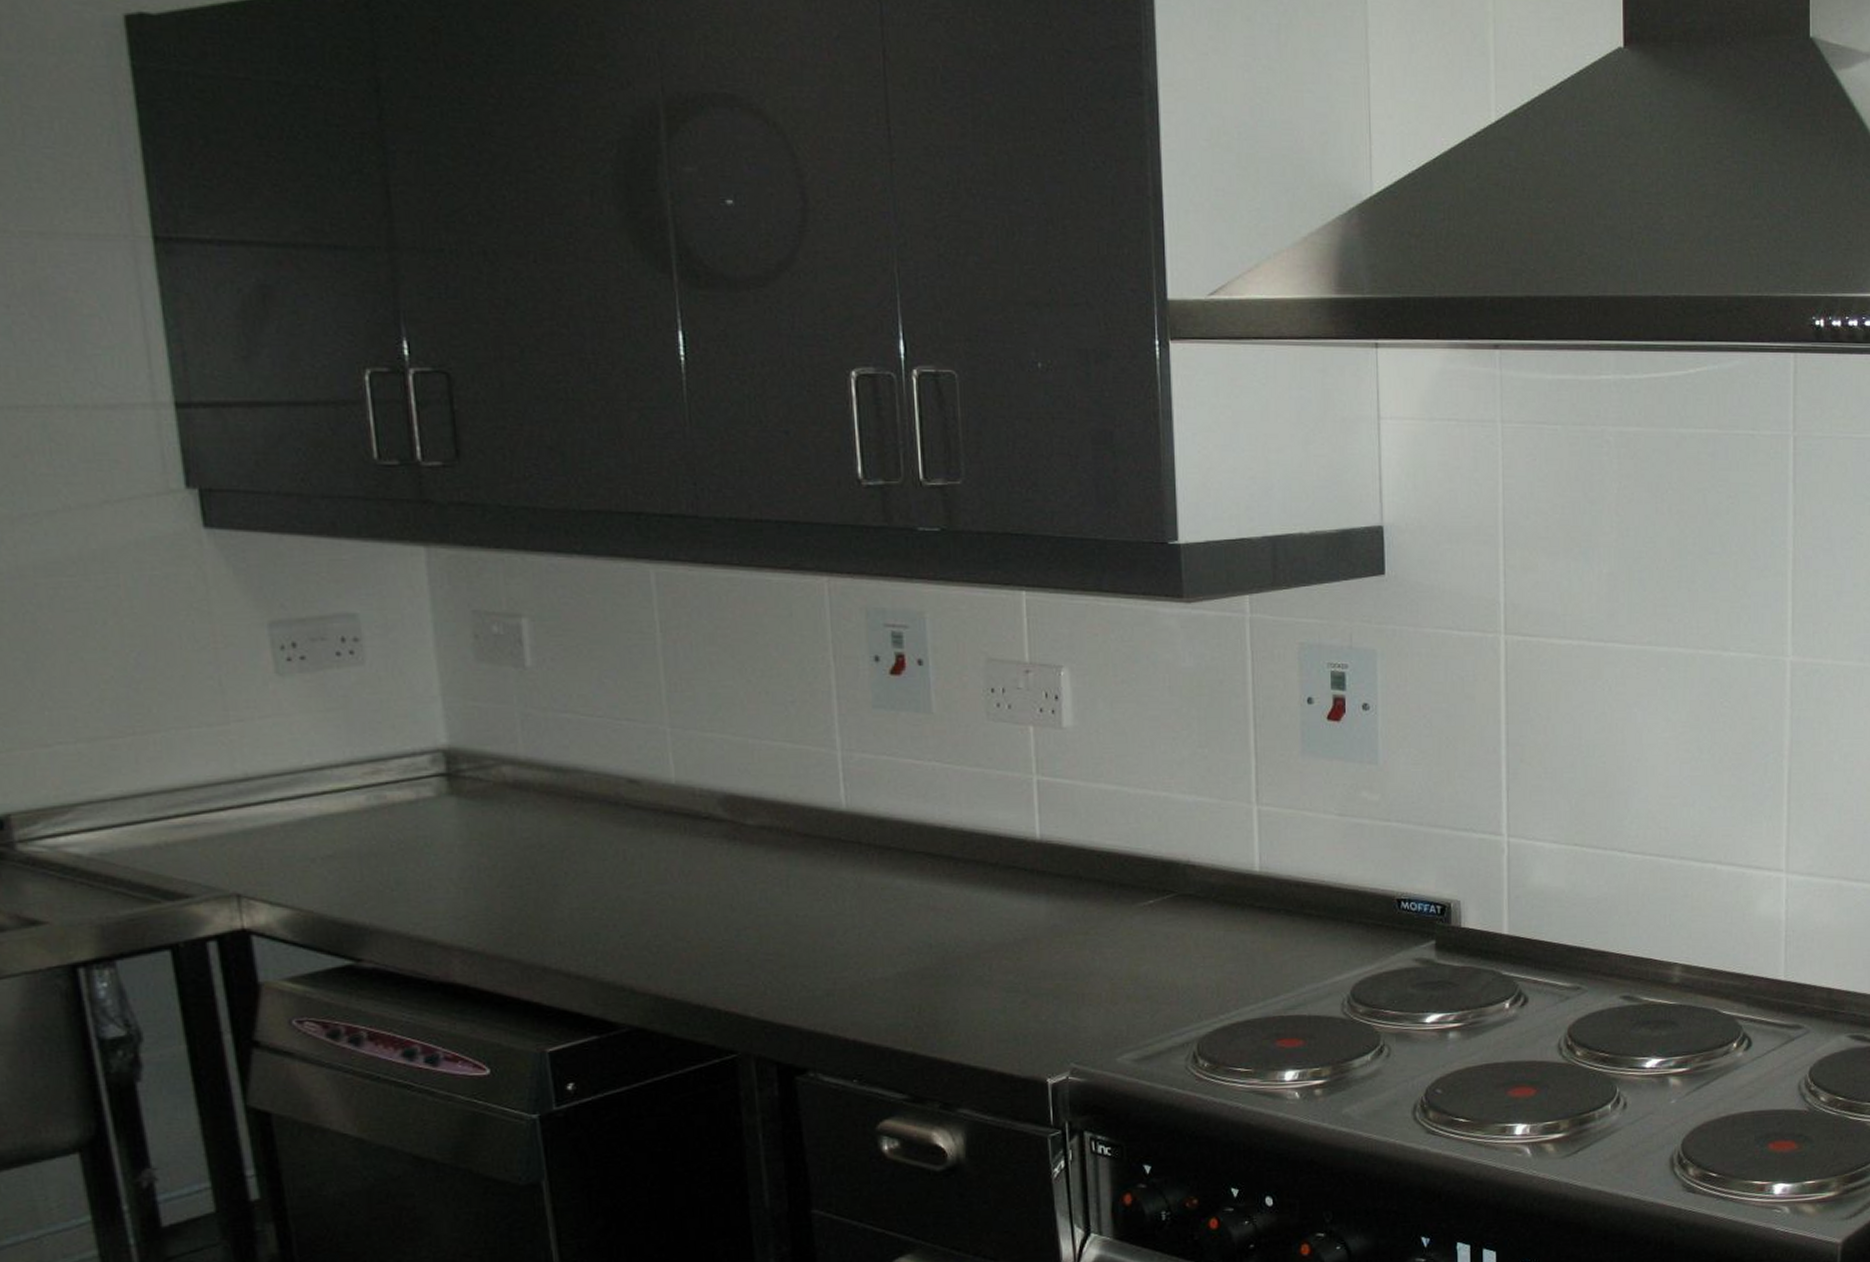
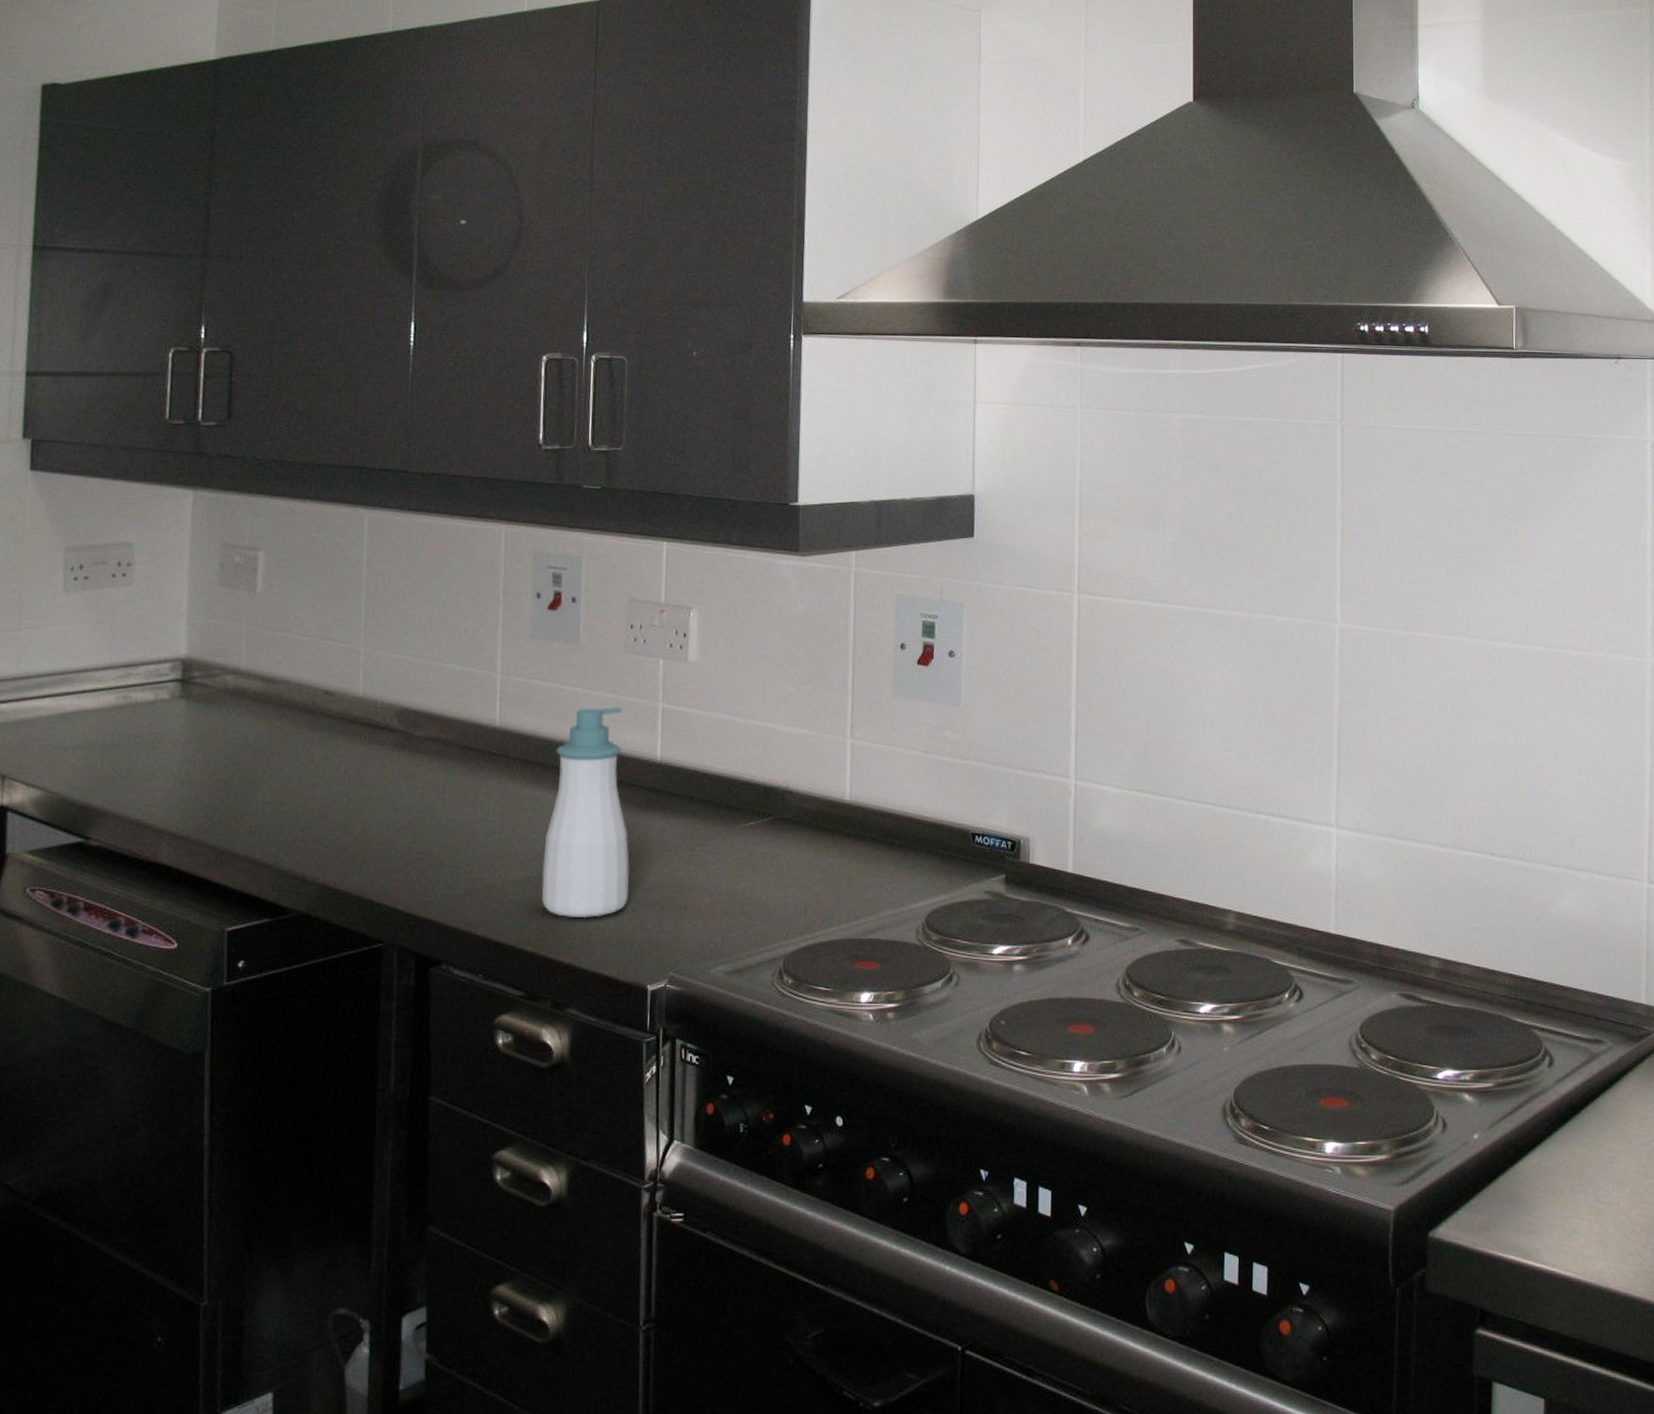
soap bottle: none [914,782,1017,1014] -> present [541,707,630,919]

